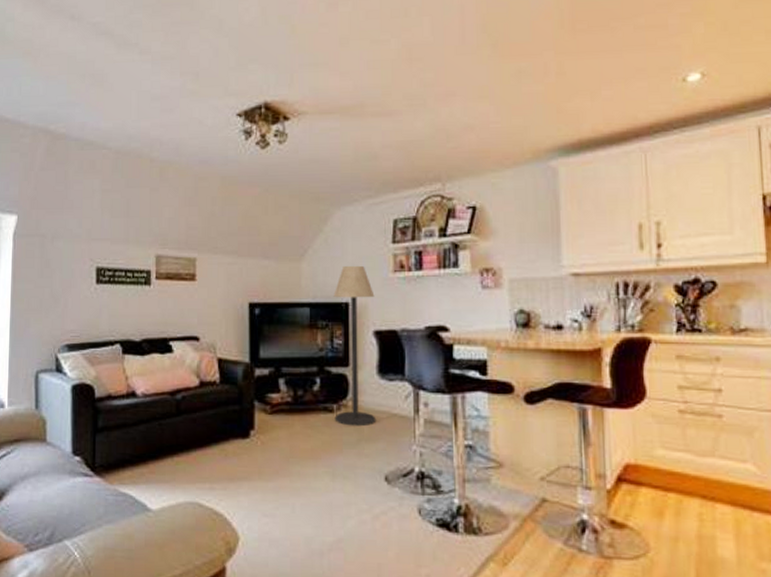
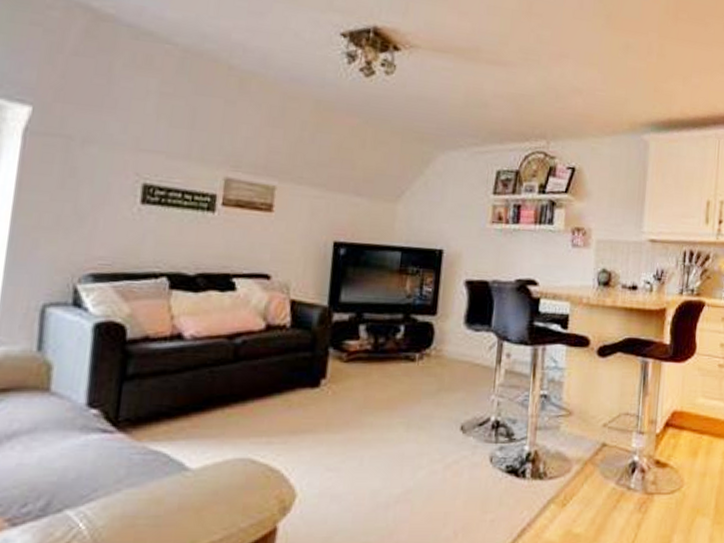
floor lamp: present [333,265,376,427] -> none [415,211,470,376]

